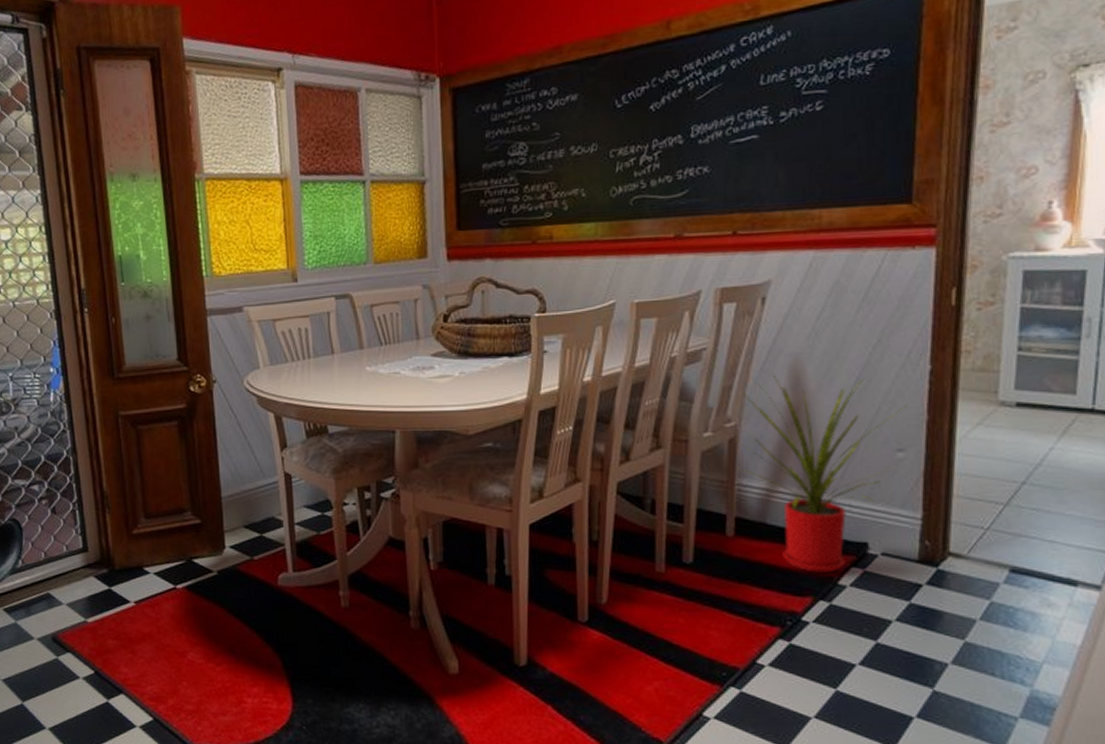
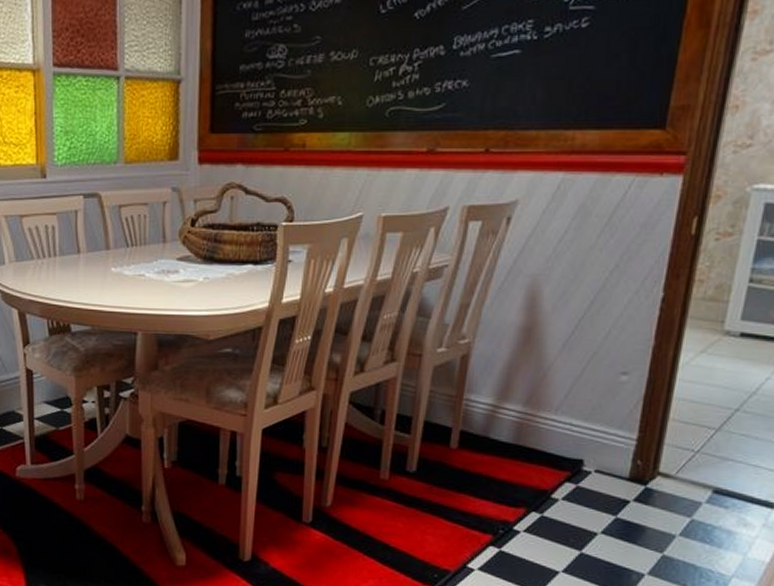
house plant: present [735,373,908,573] -> none [467,293,637,487]

